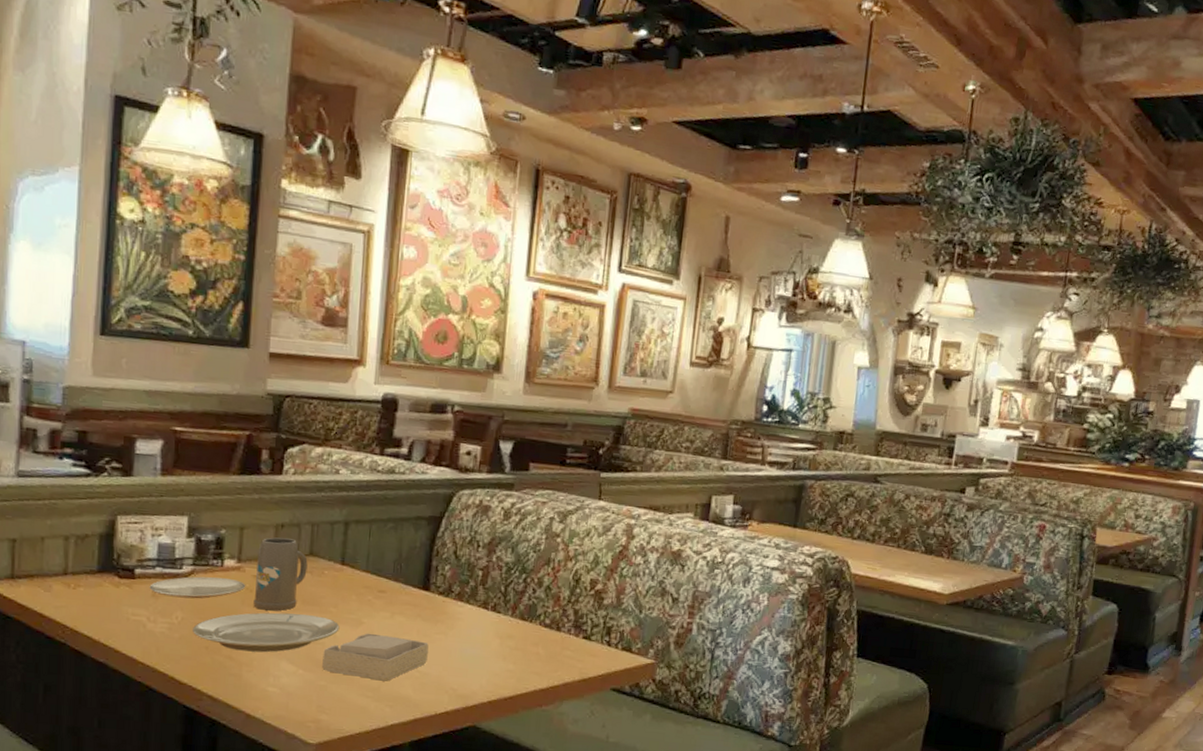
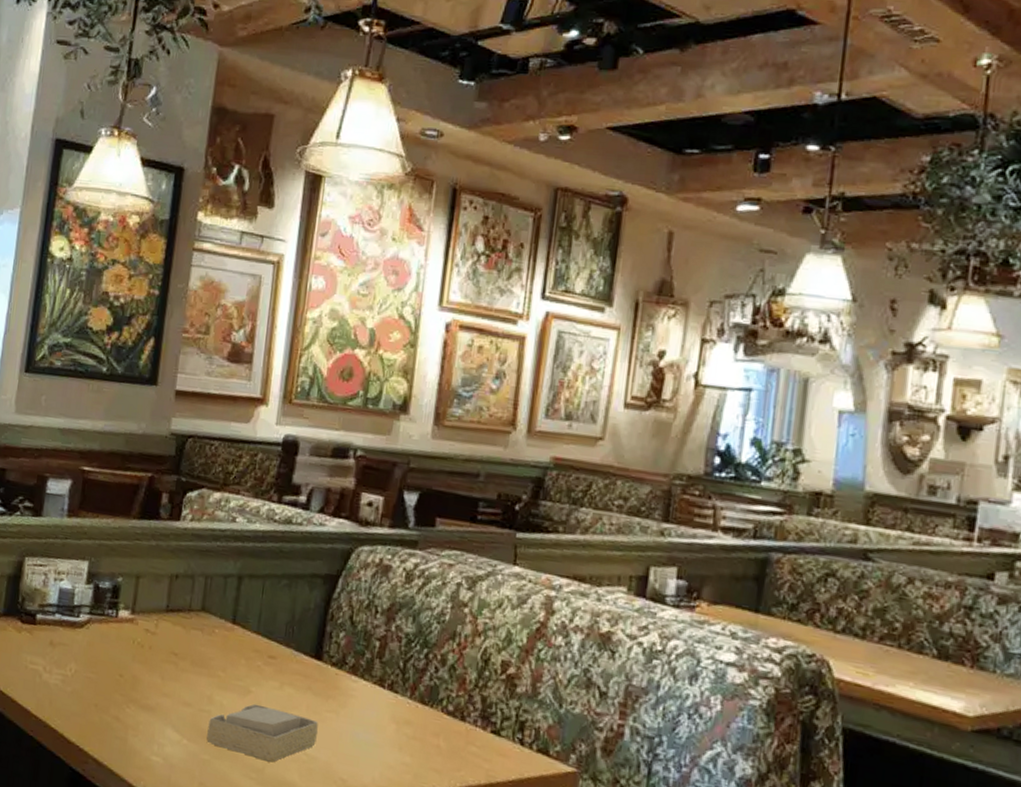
plate: present [149,576,246,599] -> none [48,626,138,651]
plate: present [191,612,340,653] -> none [83,670,227,717]
beer mug: present [253,537,308,611] -> none [143,588,199,671]

